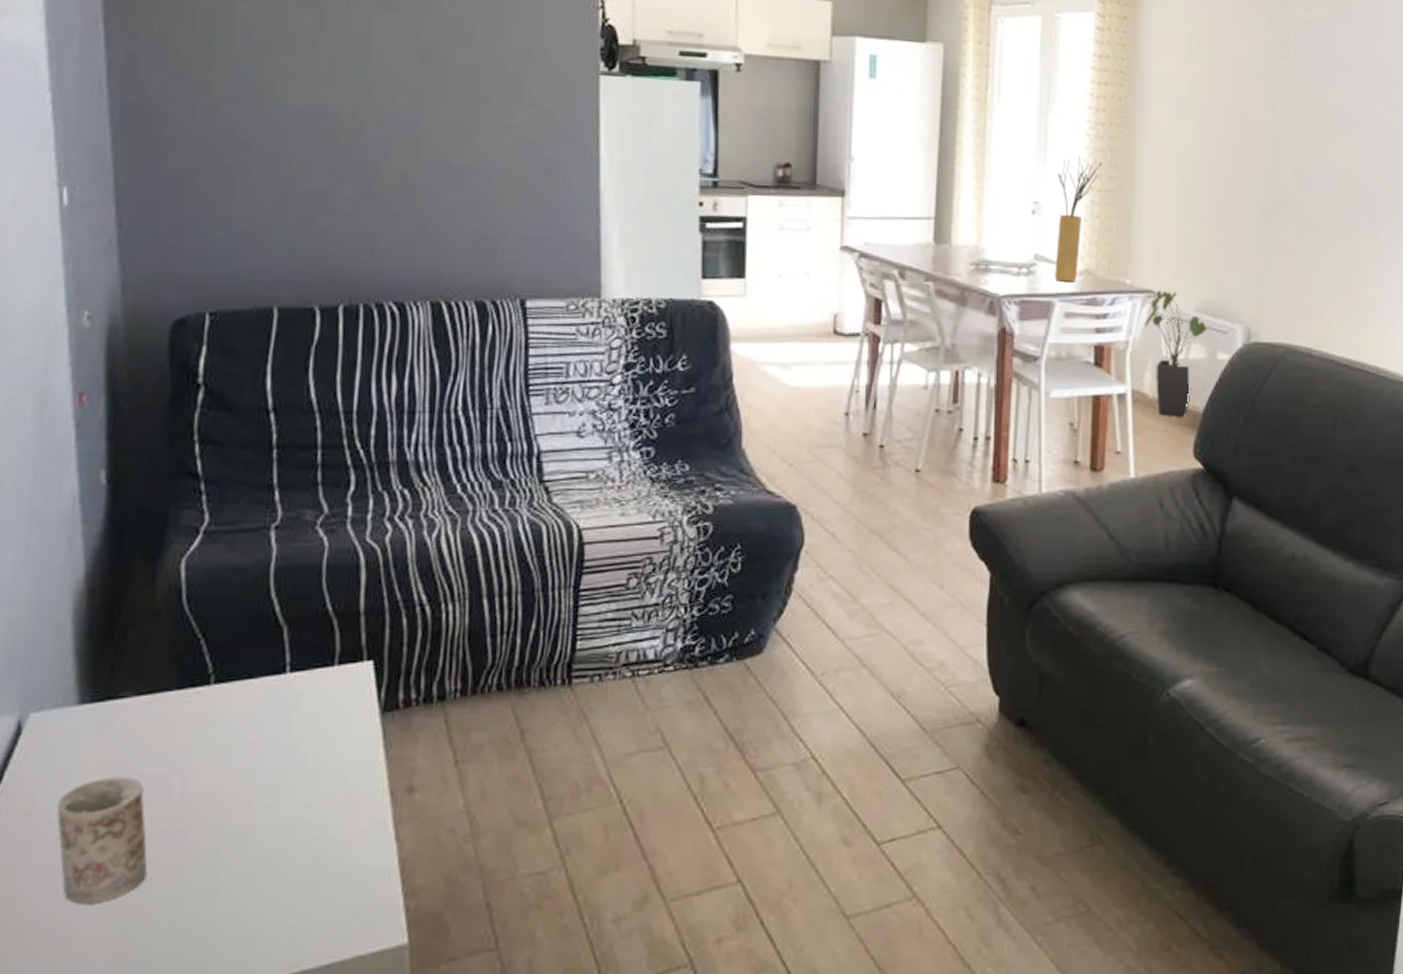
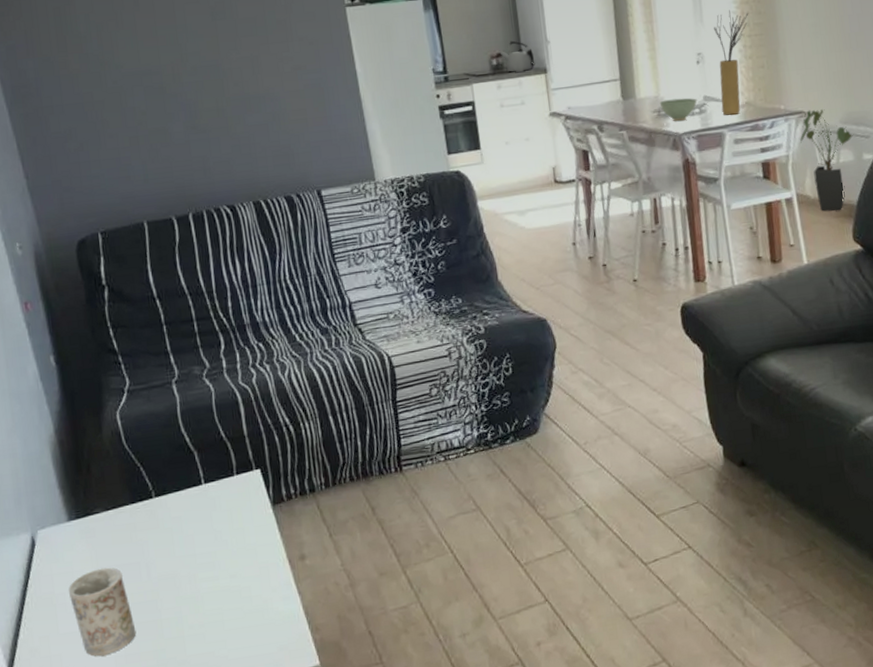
kettle: none [788,150,832,191] -> present [499,40,536,73]
bowl: none [979,251,1026,280] -> present [659,98,697,121]

